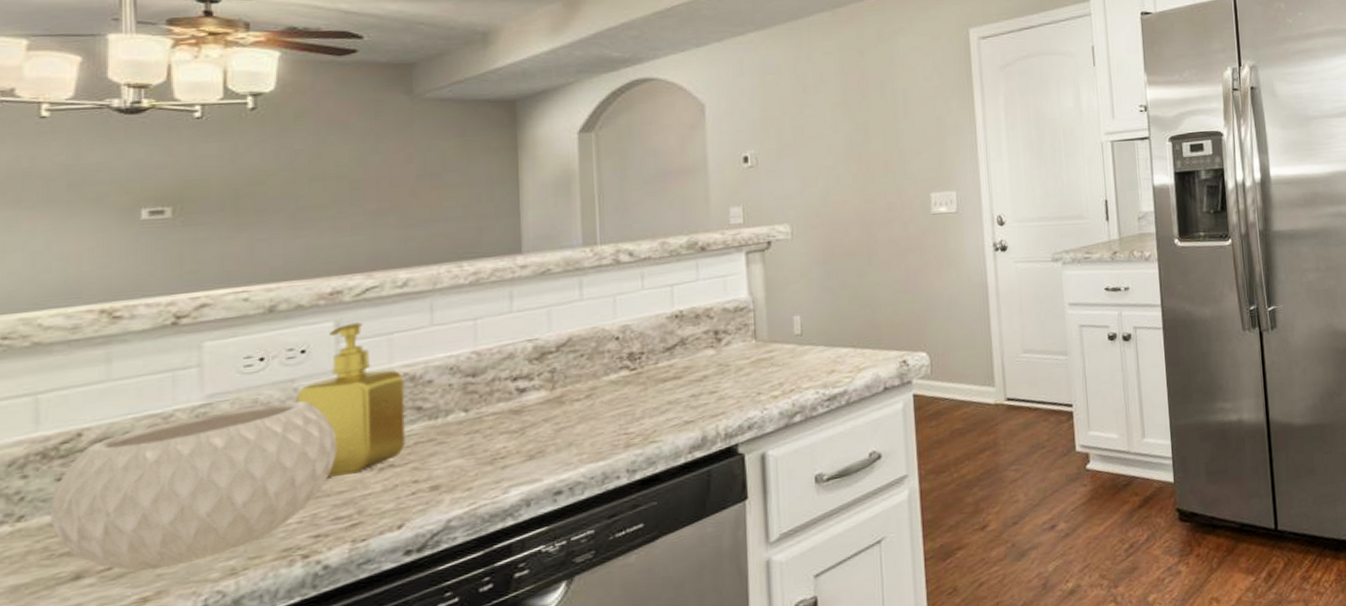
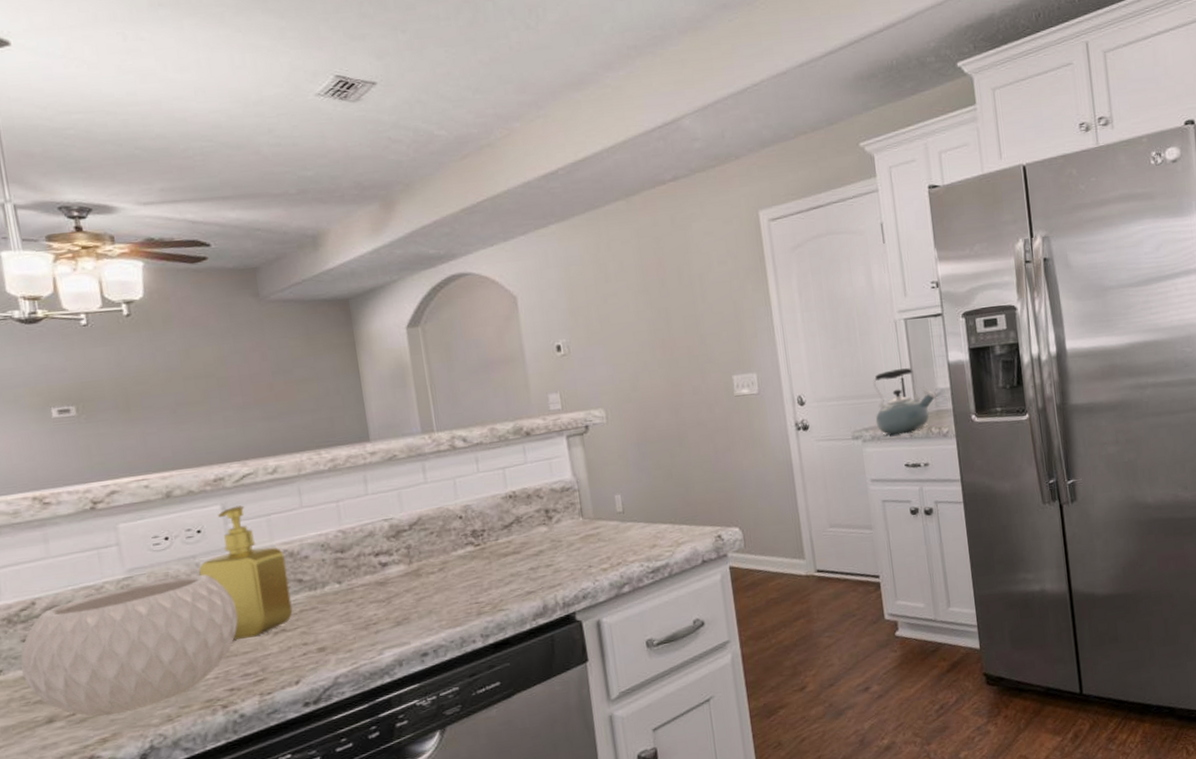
kettle: none [1075,190,1140,258] -> present [872,368,936,435]

